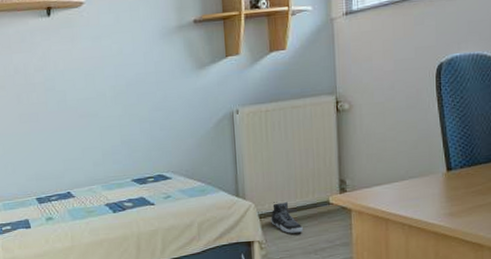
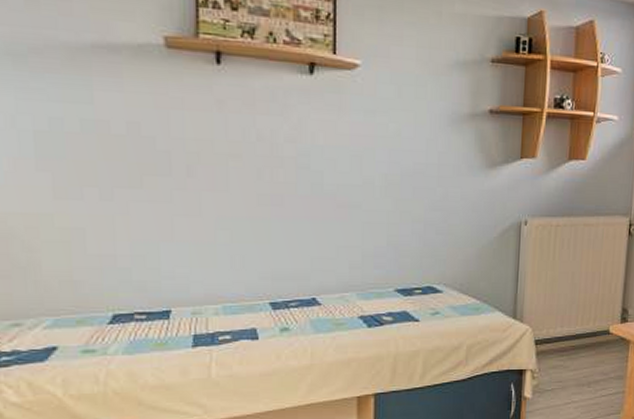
sneaker: present [271,201,303,234] -> none [547,327,579,363]

